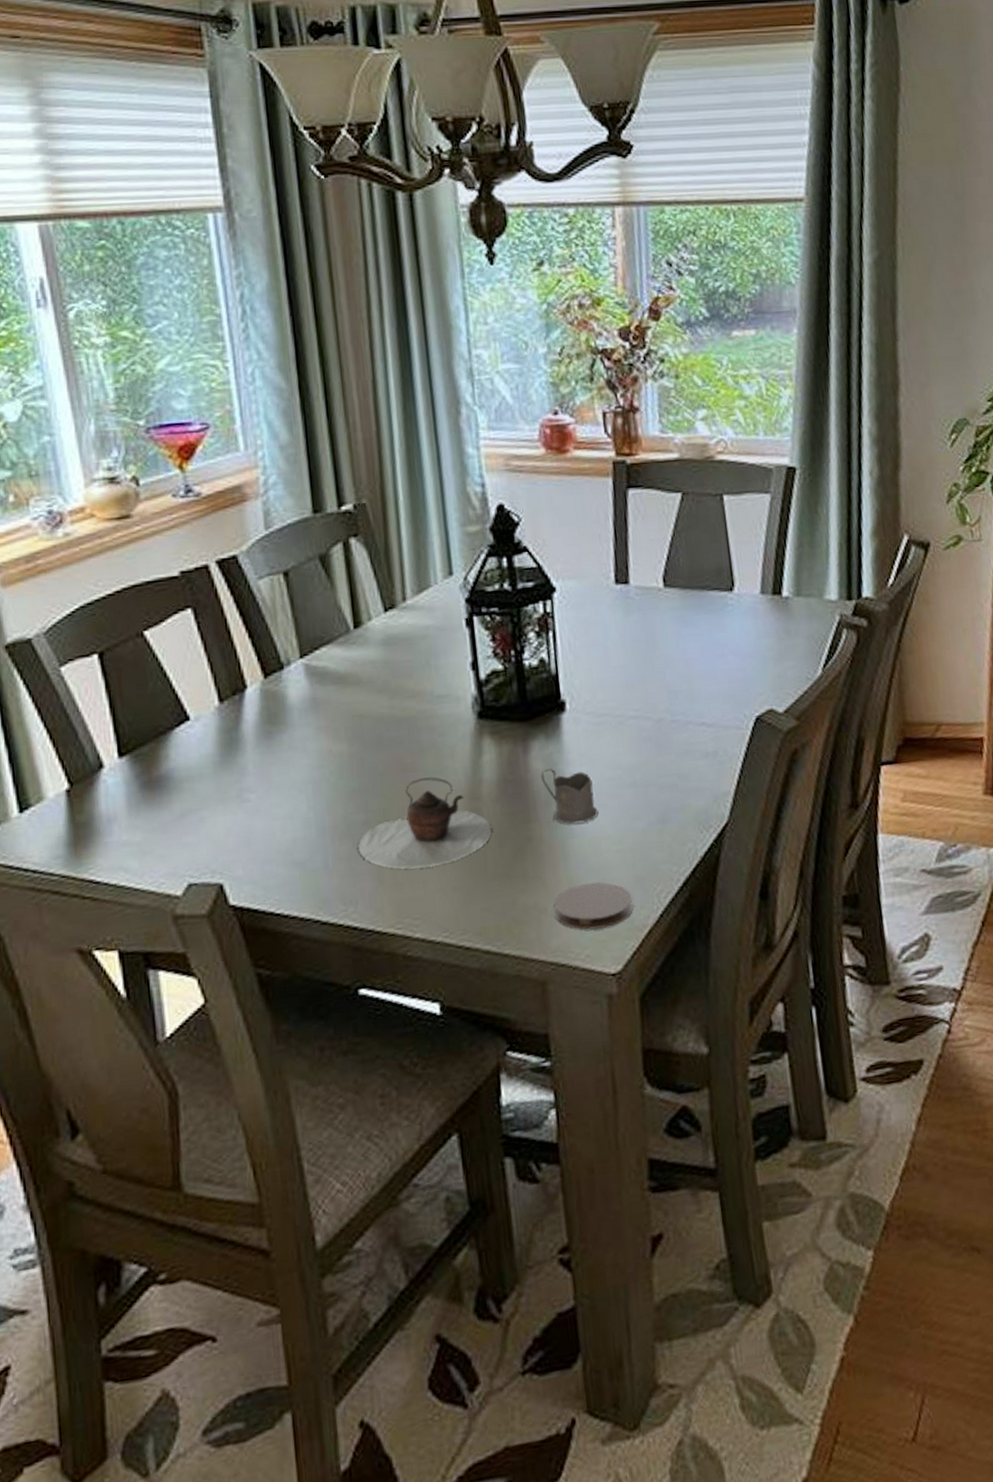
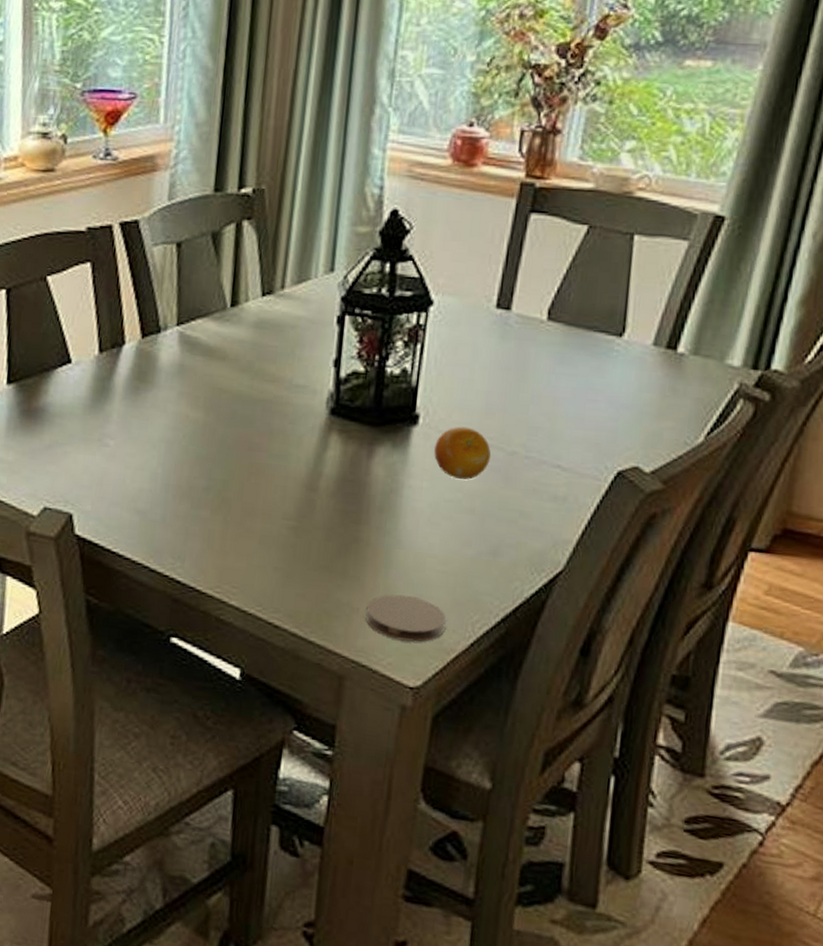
teapot: present [358,777,492,869] -> none [195,459,322,544]
tea glass holder: present [541,768,598,825] -> none [380,476,430,537]
fruit: none [586,703,640,757] -> present [434,426,491,480]

